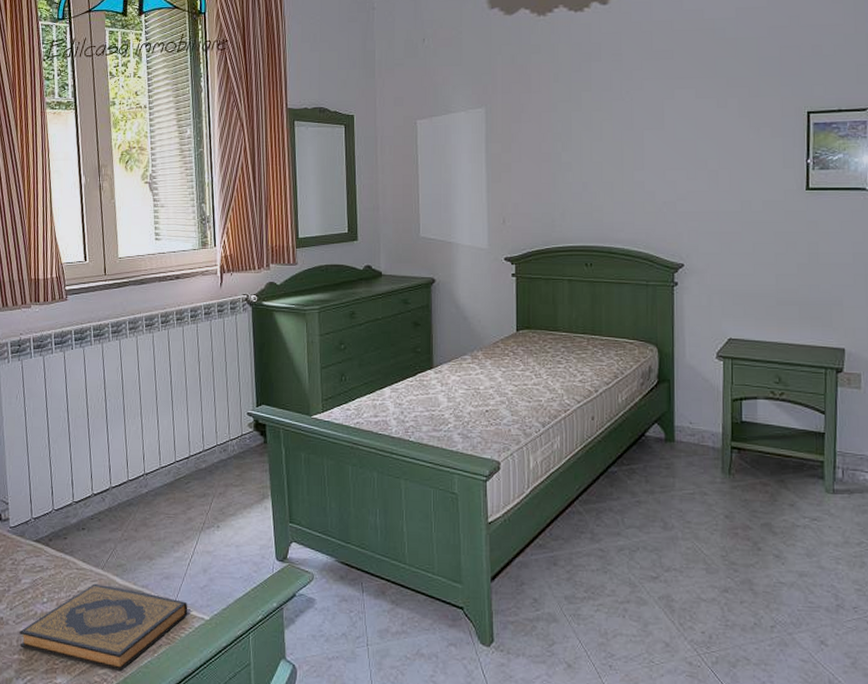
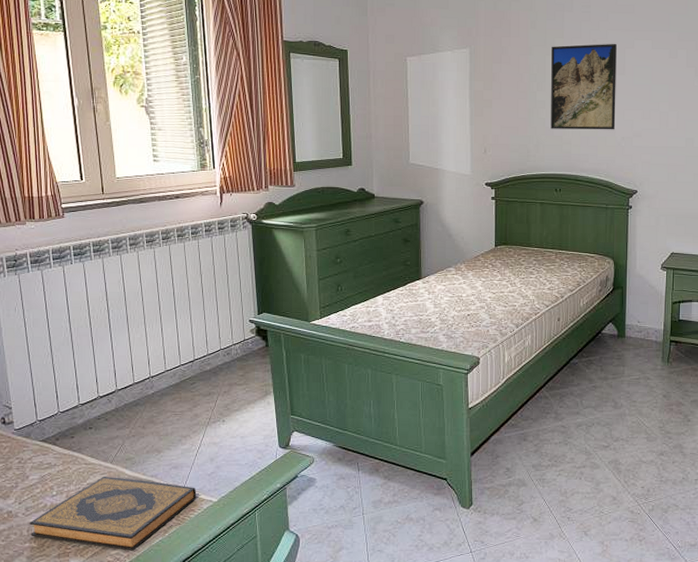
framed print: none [578,94,655,194] -> present [551,43,617,130]

